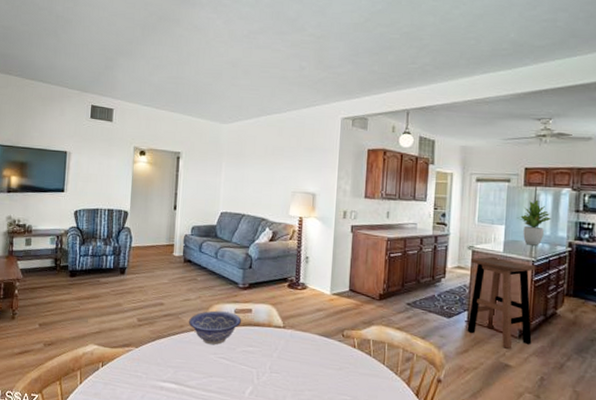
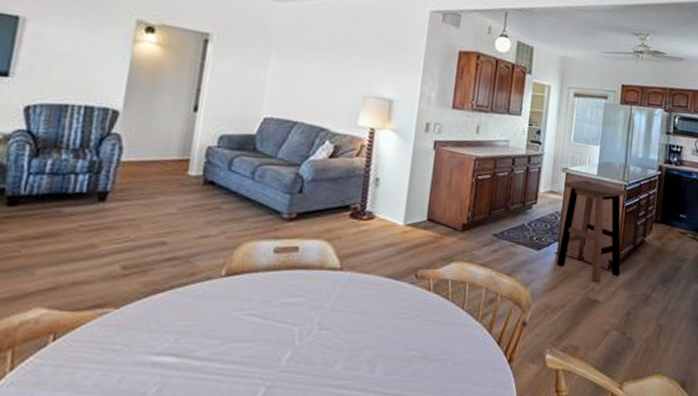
decorative bowl: present [189,310,242,345] -> none [204,250,284,298]
potted plant: present [517,199,551,246] -> none [612,119,644,169]

